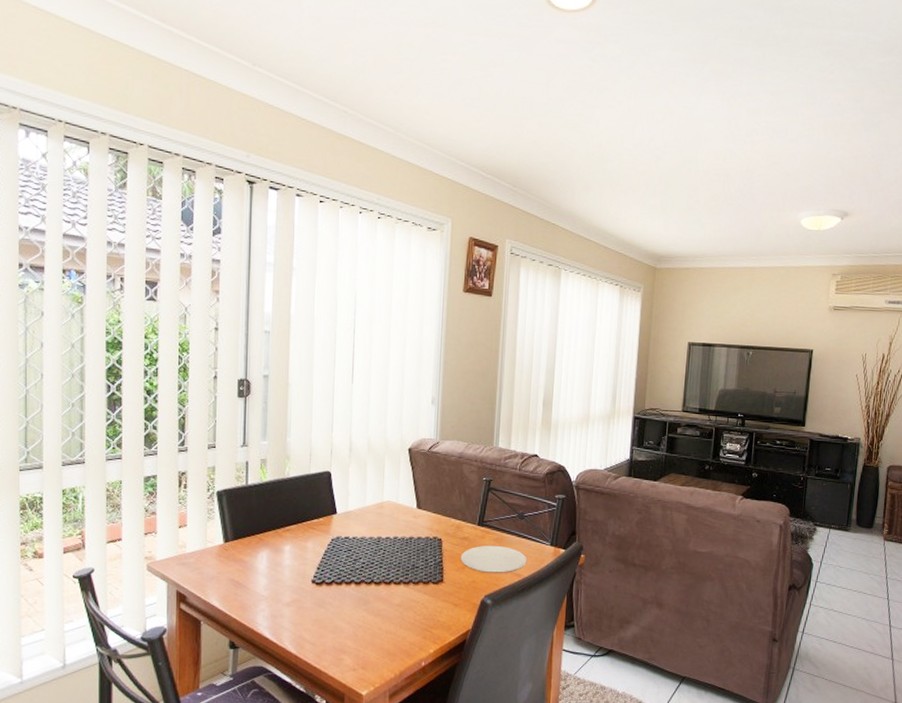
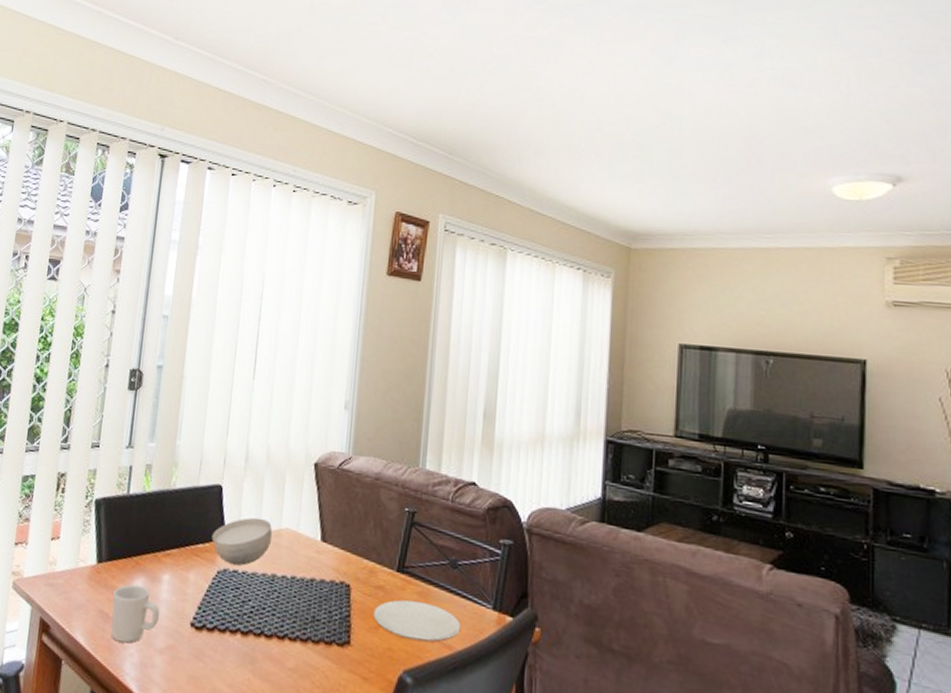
mug: none [241,556,285,602] -> present [110,584,160,643]
bowl: none [325,494,377,533] -> present [211,517,273,566]

